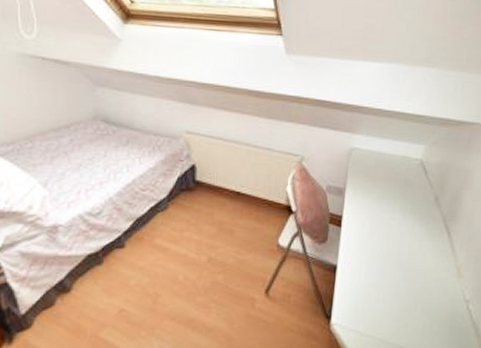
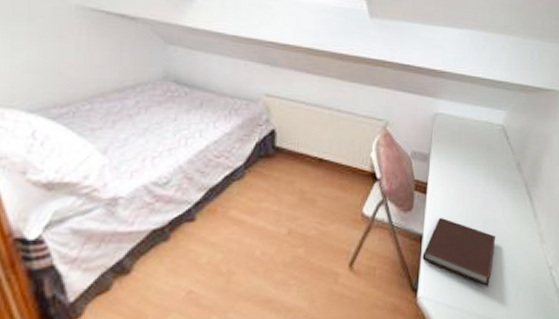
notebook: none [336,249,412,318] -> present [422,217,496,287]

